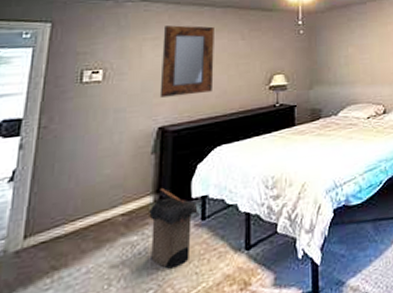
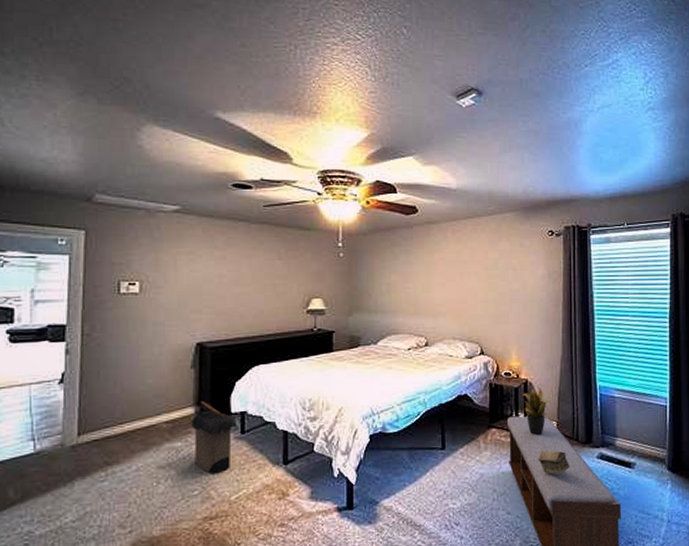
home mirror: present [159,25,214,98] -> none [196,240,250,314]

